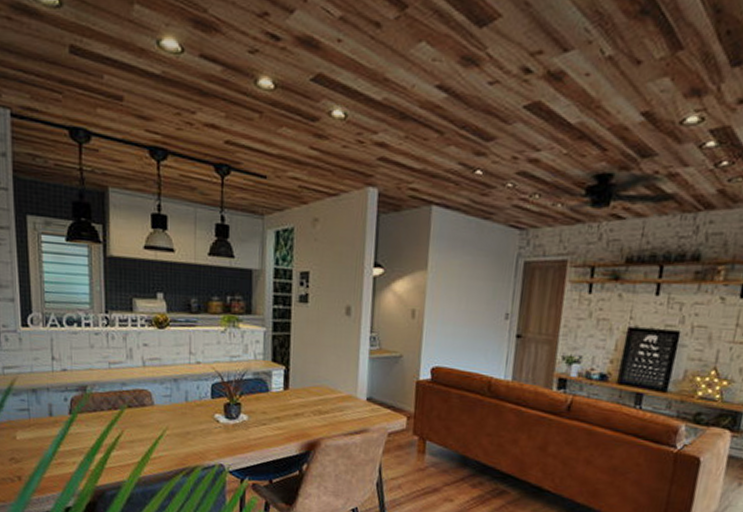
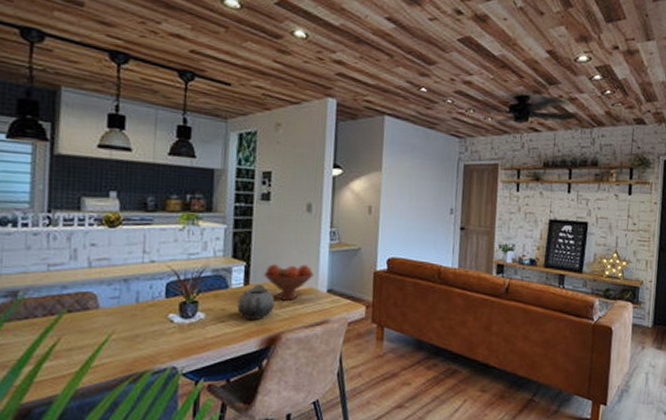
teapot: none [278,389,314,424] -> present [237,284,275,319]
fruit bowl: none [303,369,353,407] -> present [264,264,314,301]

